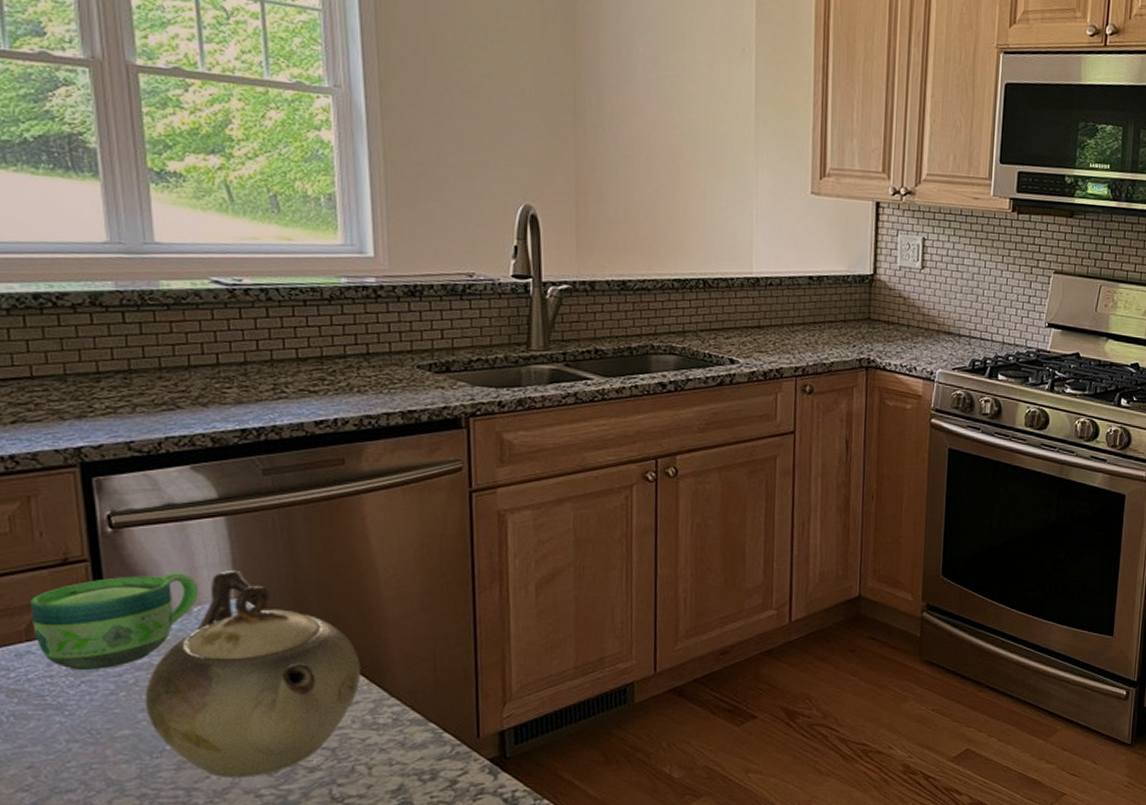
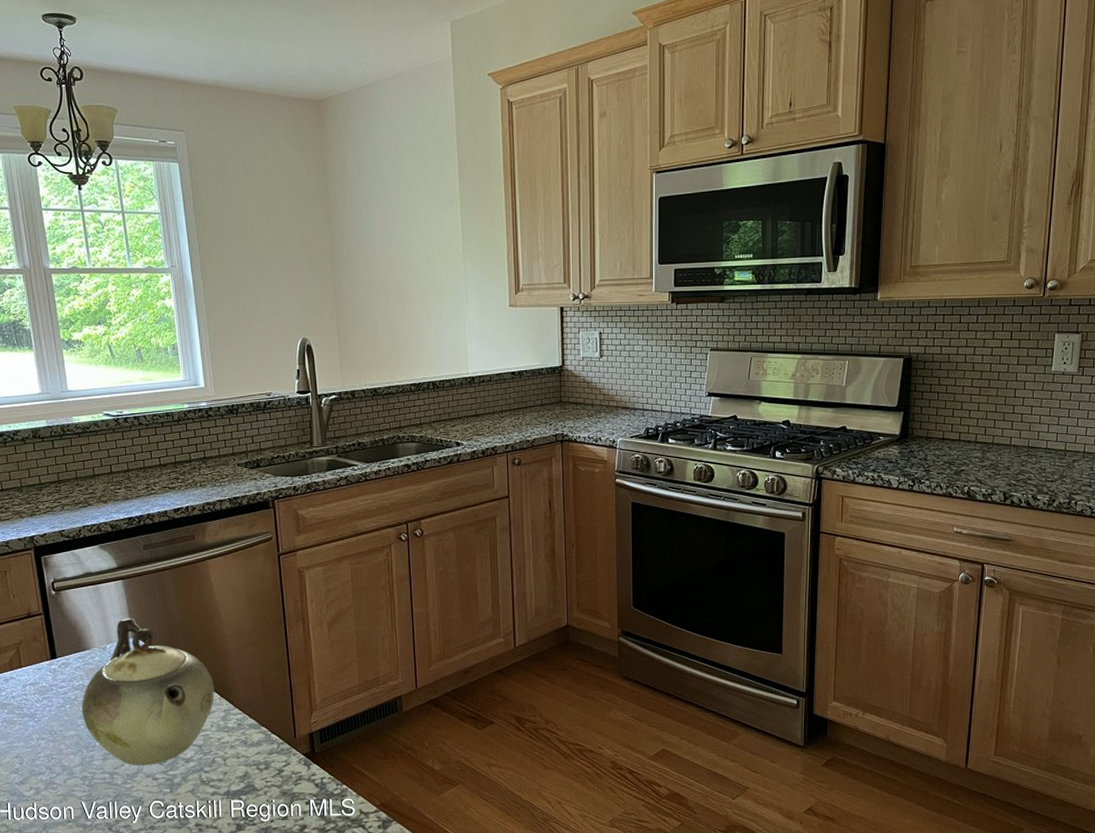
cup: present [29,572,199,671] -> none [10,620,110,691]

